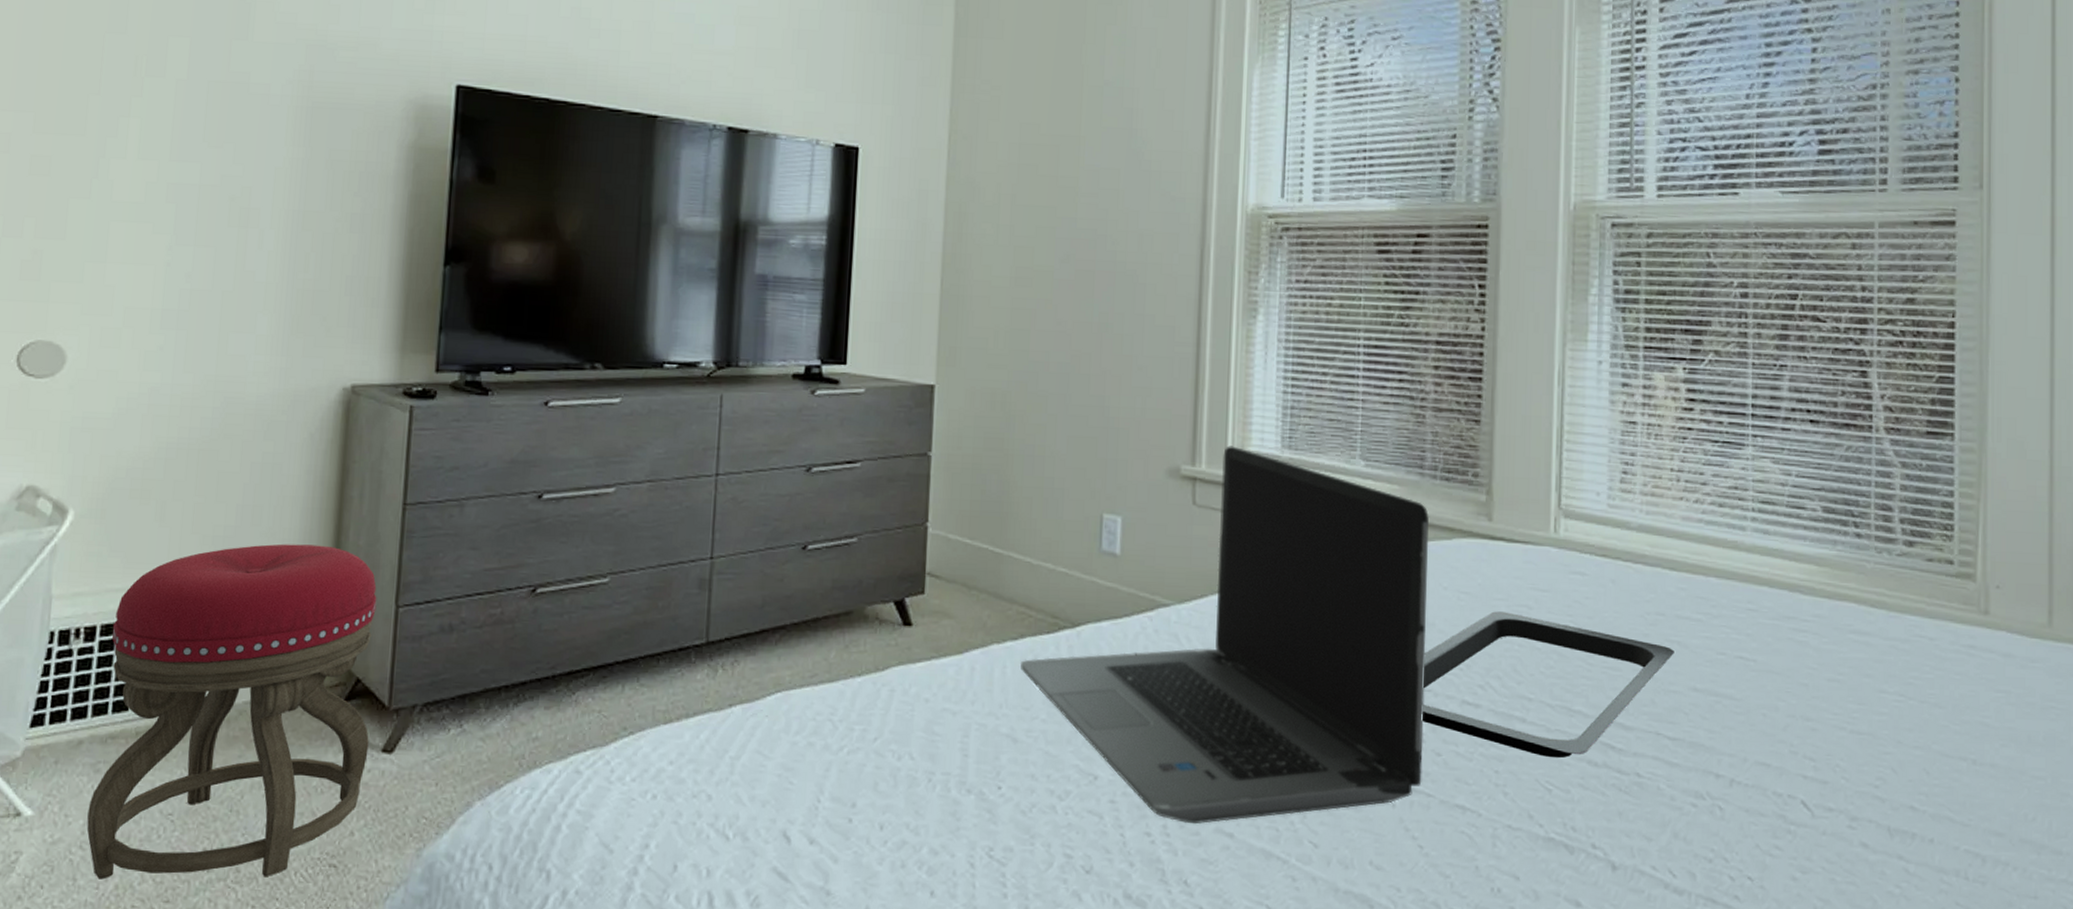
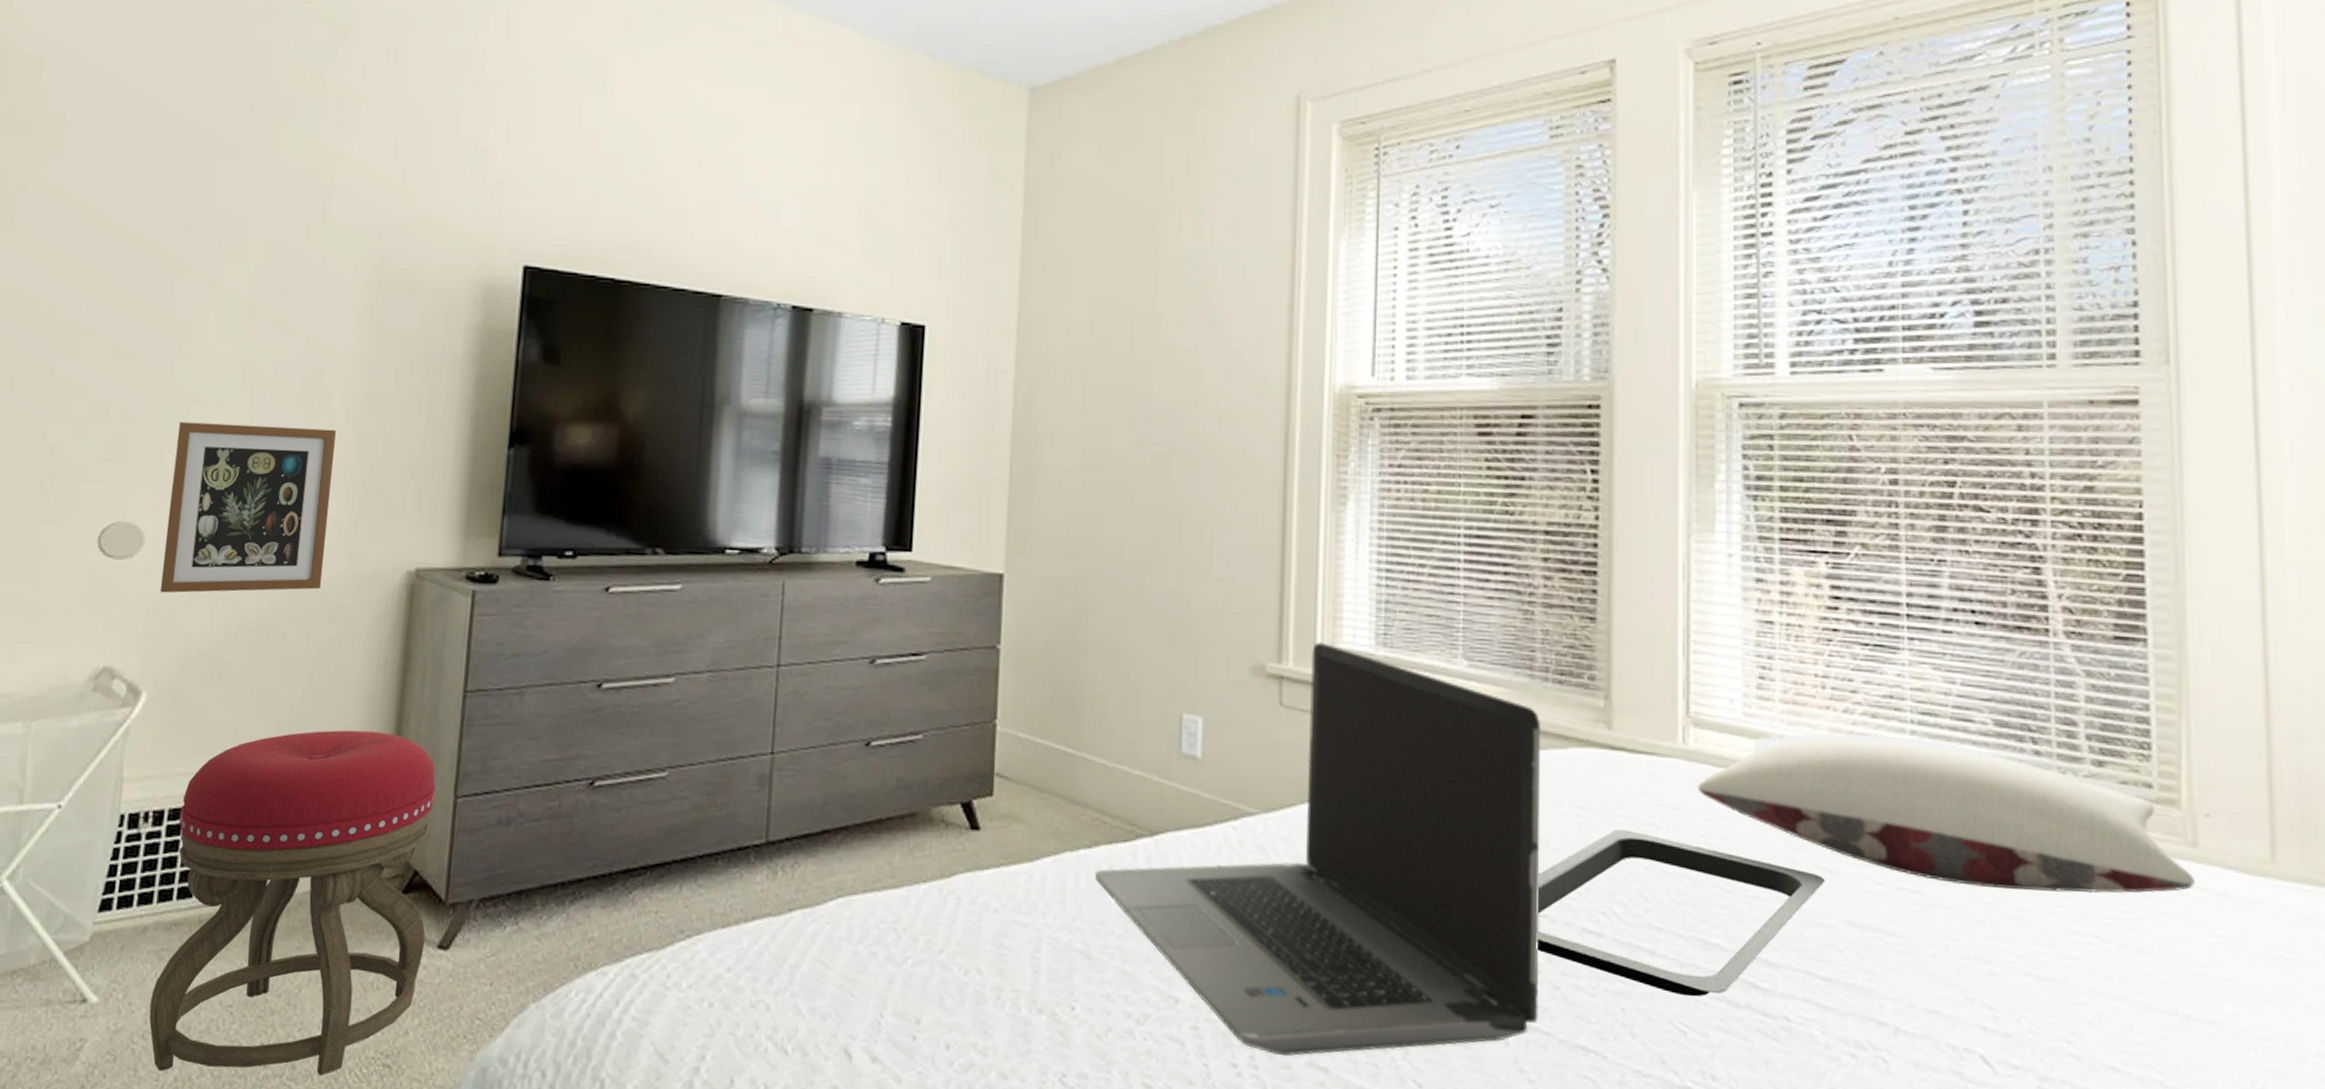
picture frame: none [84,239,267,412] -> present [159,421,337,593]
pillow: none [1566,520,1985,658] -> present [1697,732,2195,894]

